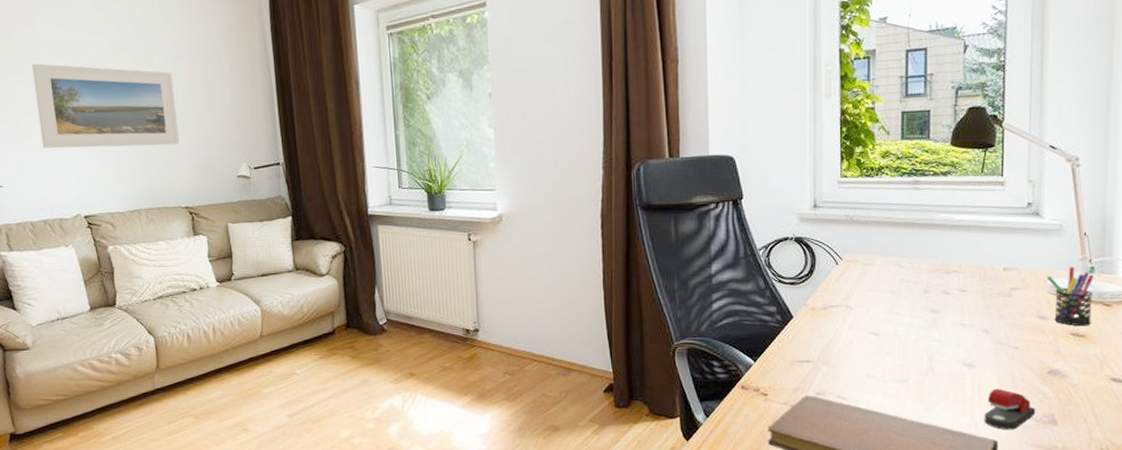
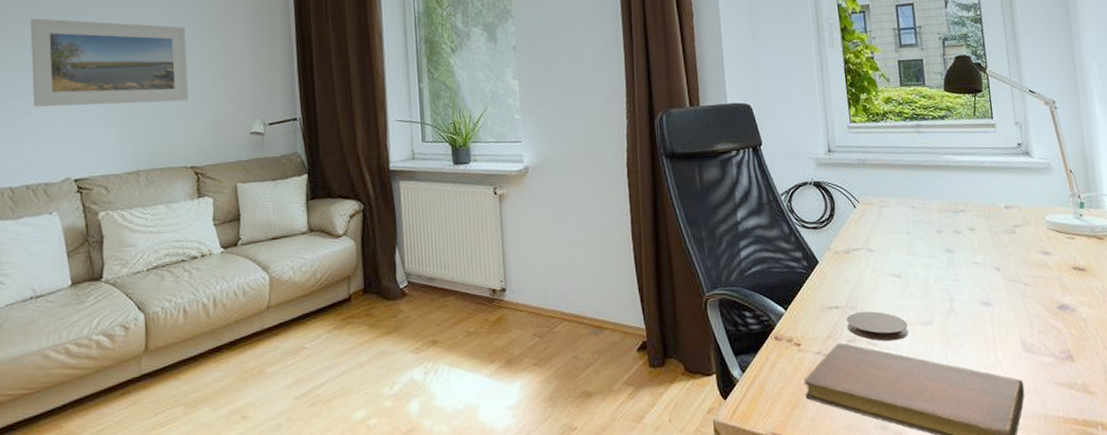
coaster: none [817,367,881,396] -> present [846,311,909,342]
stapler: present [984,388,1036,430] -> none [1006,326,1054,369]
pen holder: present [1046,266,1095,327] -> none [1044,202,1089,261]

